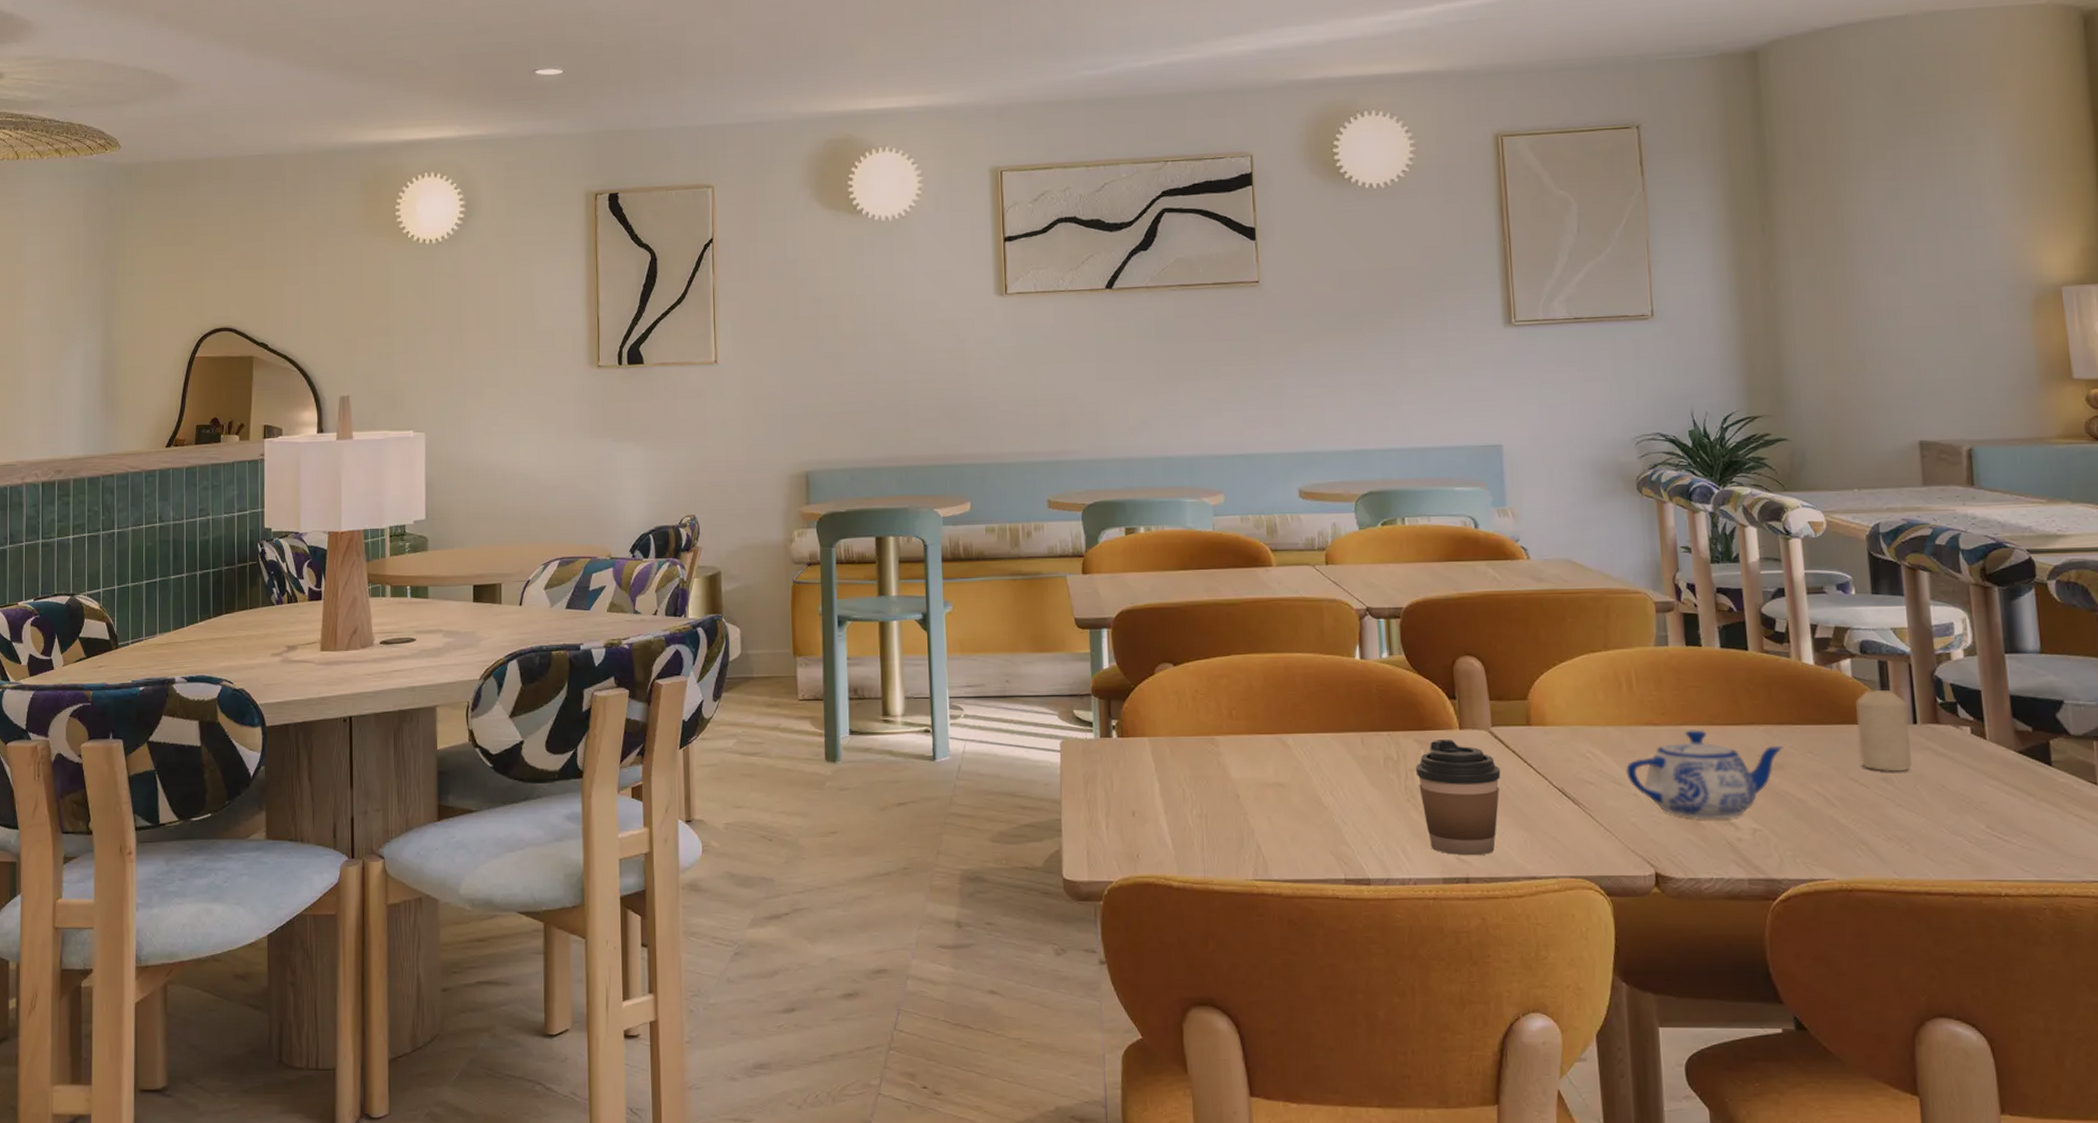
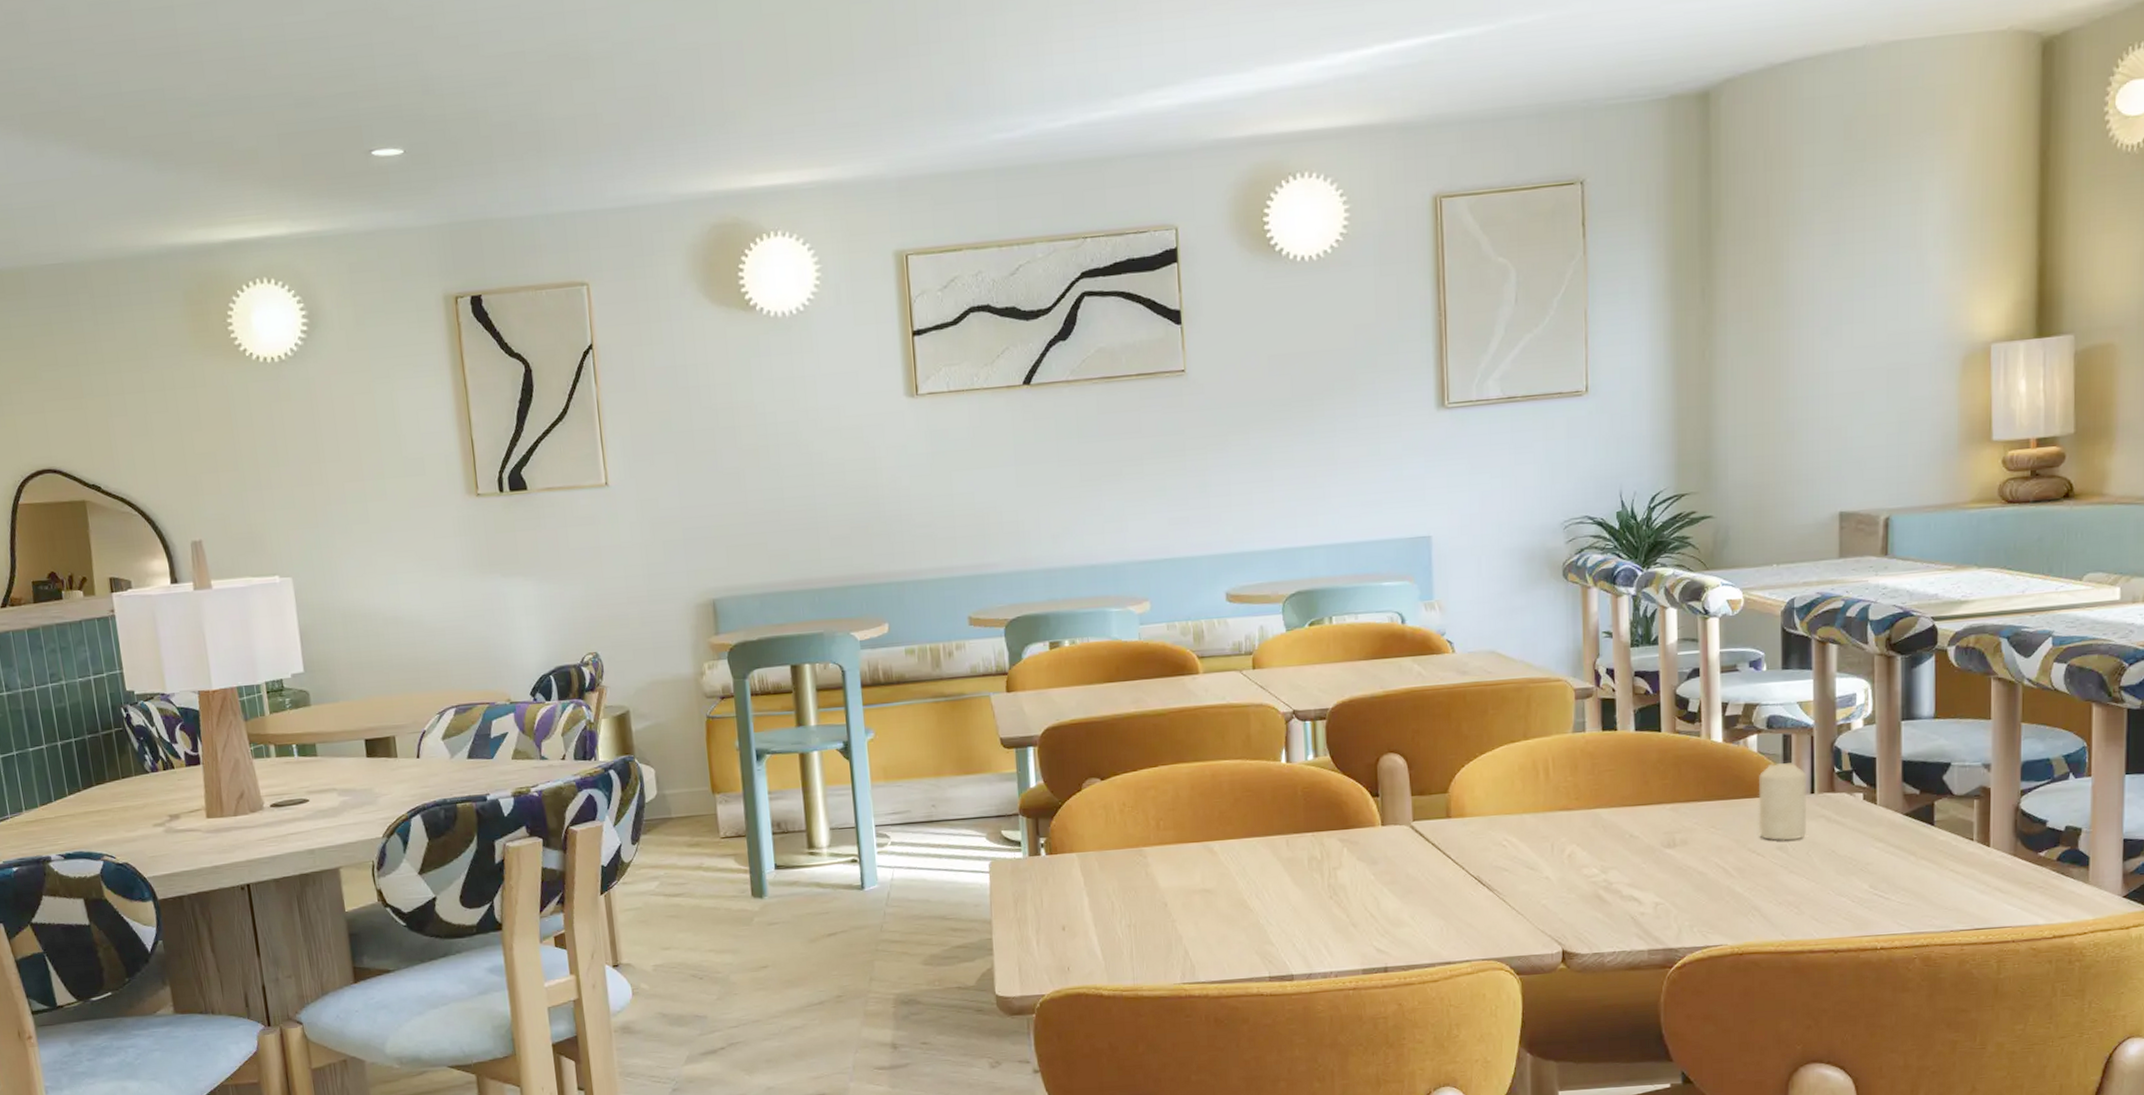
coffee cup: present [1415,740,1501,856] -> none [1338,836,1420,947]
teapot: present [1626,730,1784,820] -> none [1539,811,1689,897]

